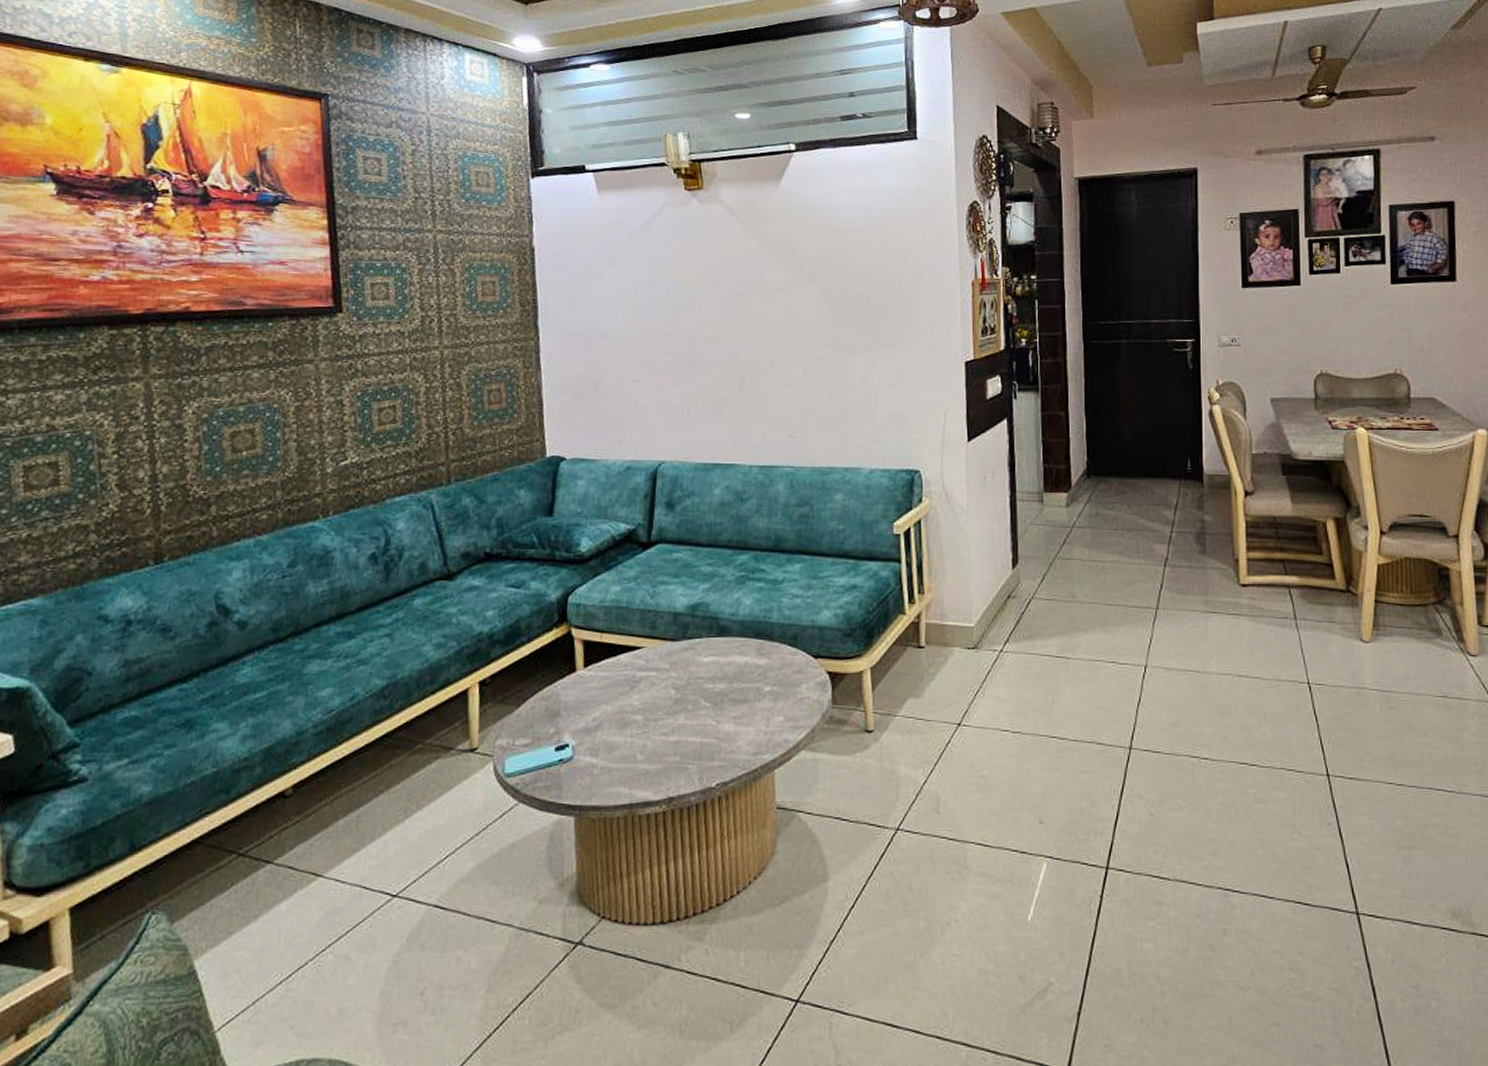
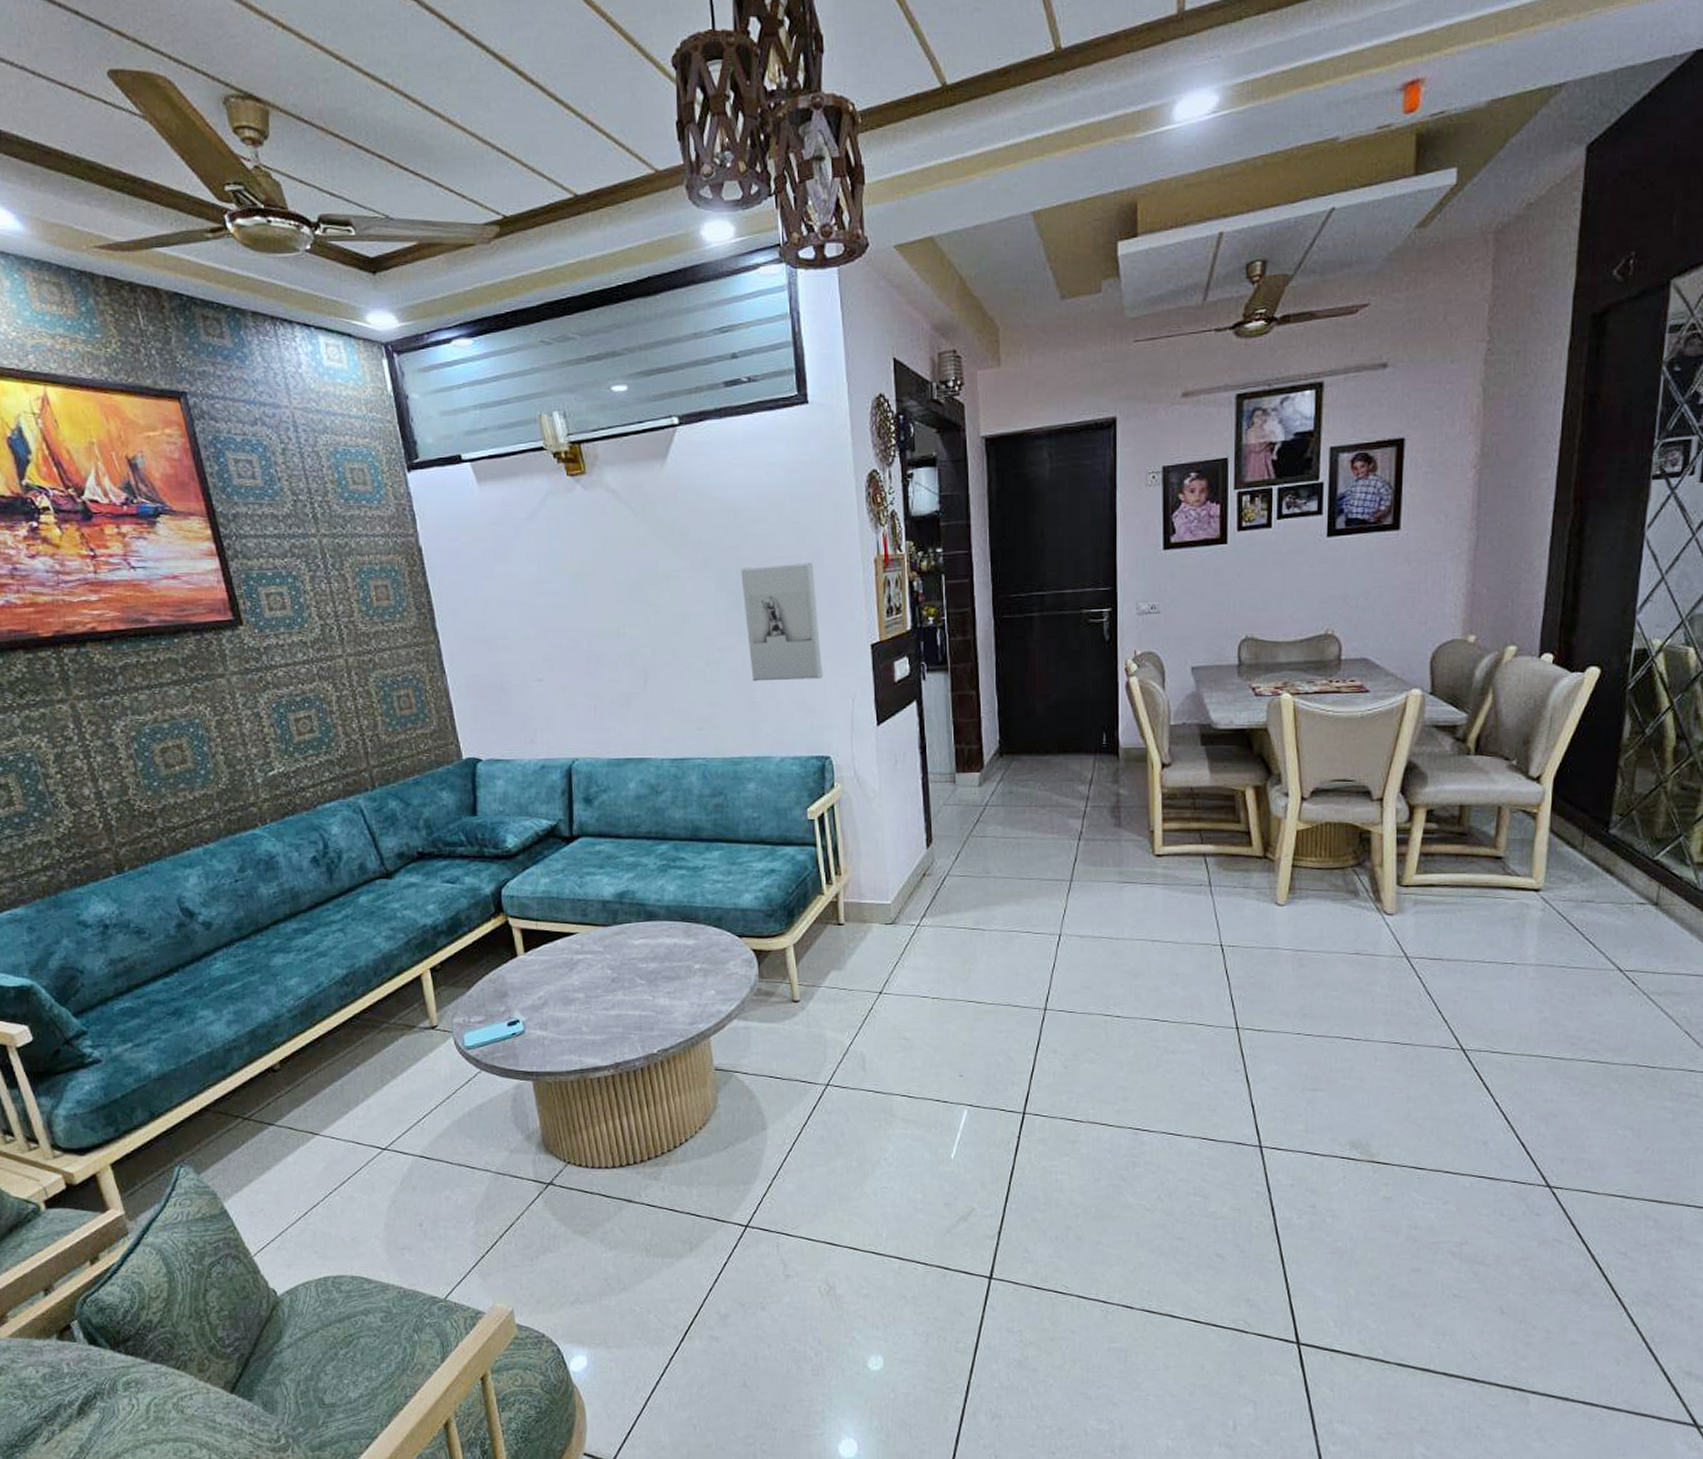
wall sculpture: none [843,281,917,393] -> present [741,562,823,682]

